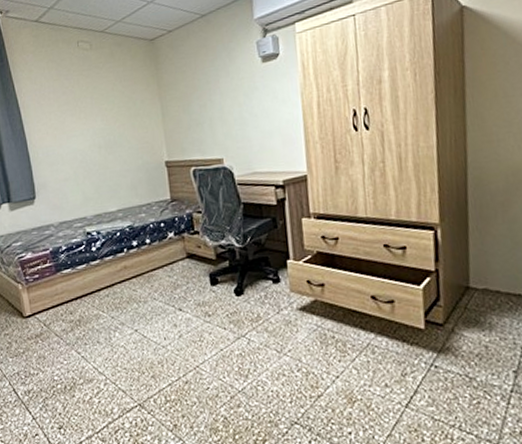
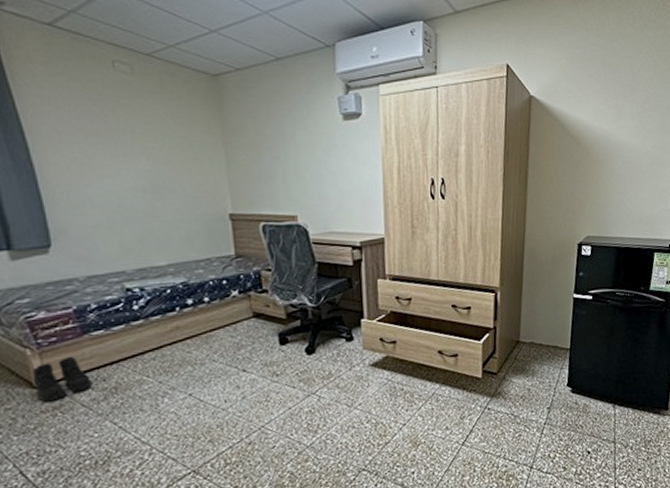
boots: none [22,291,63,330] -> present [32,356,93,402]

